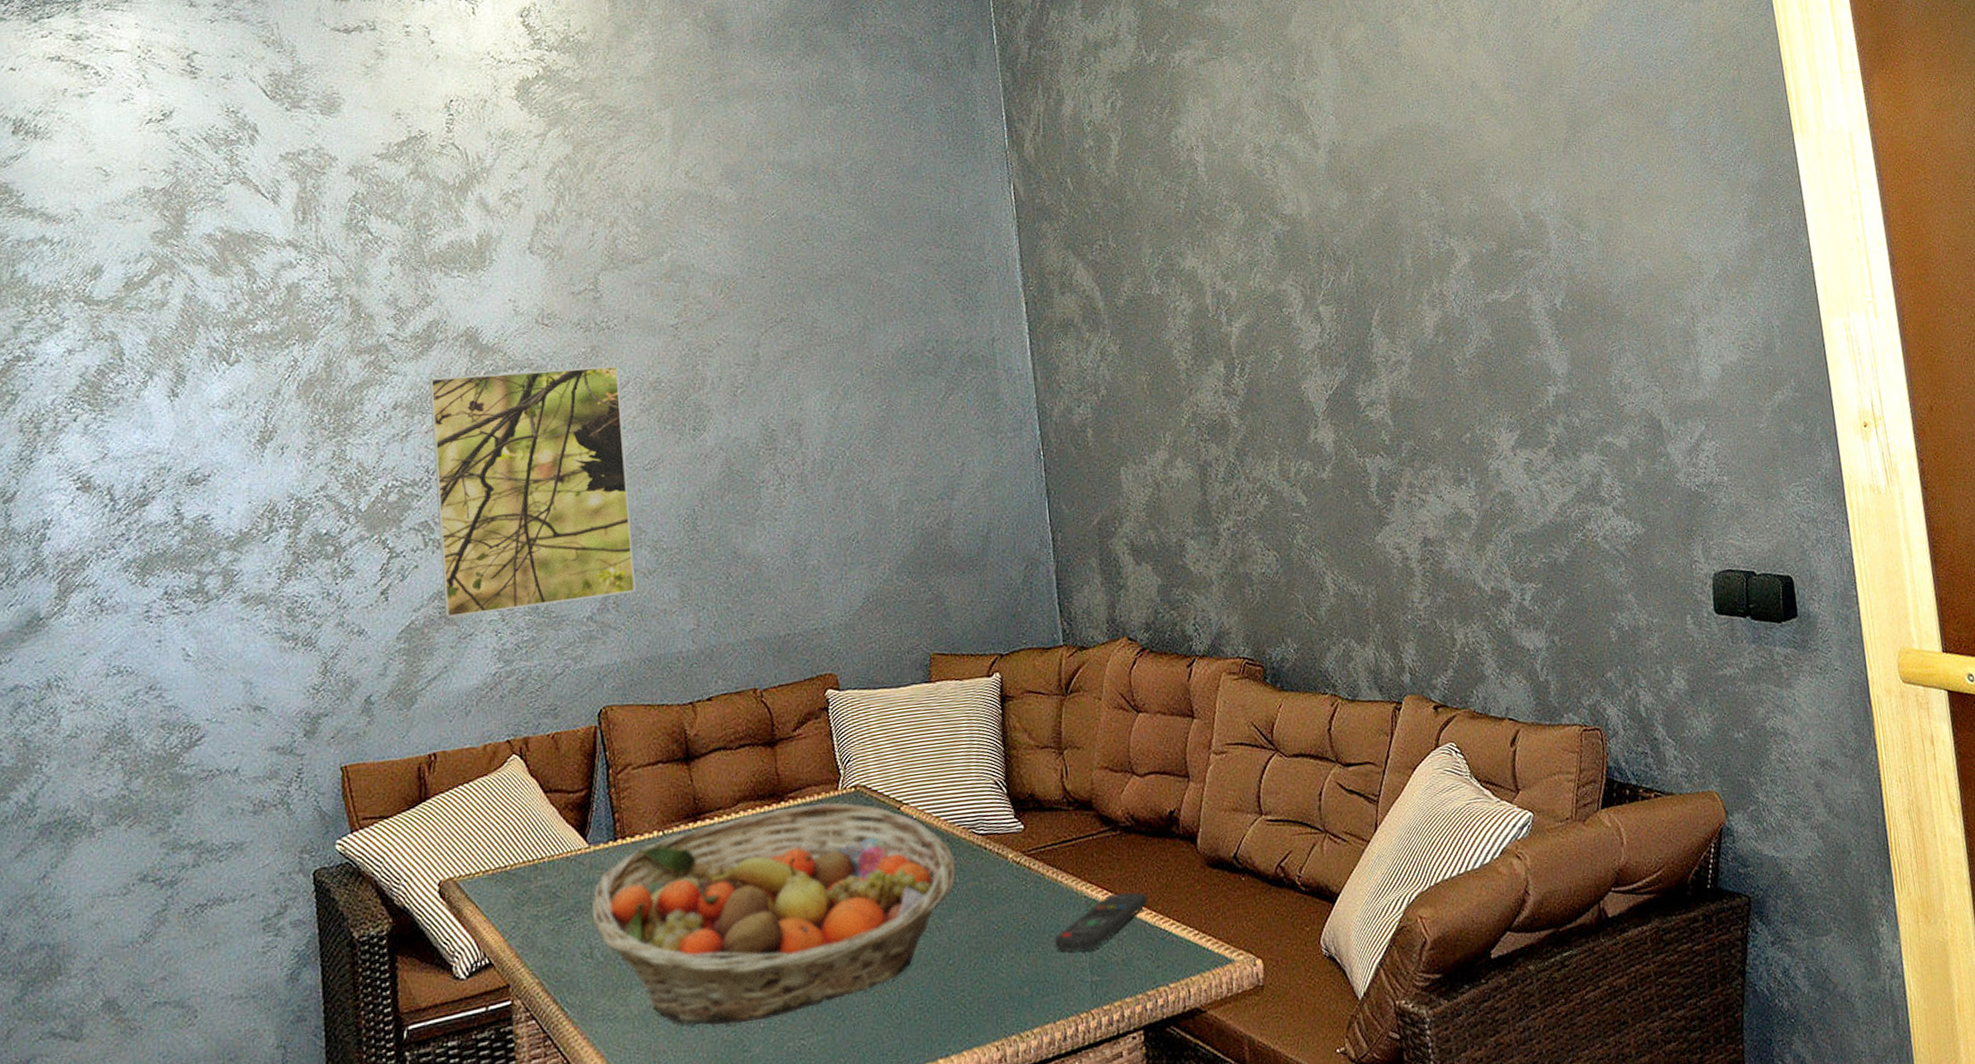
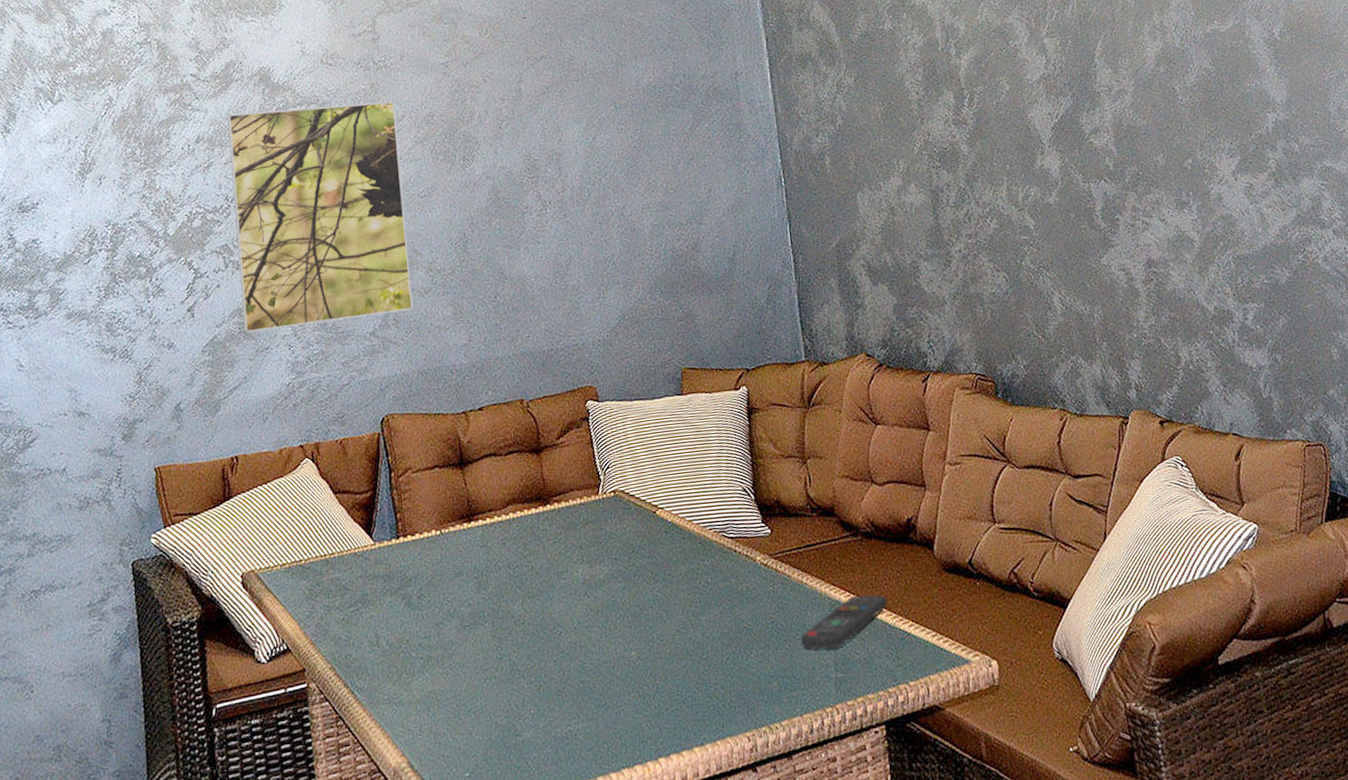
fruit basket: present [591,802,956,1026] -> none [377,506,708,712]

